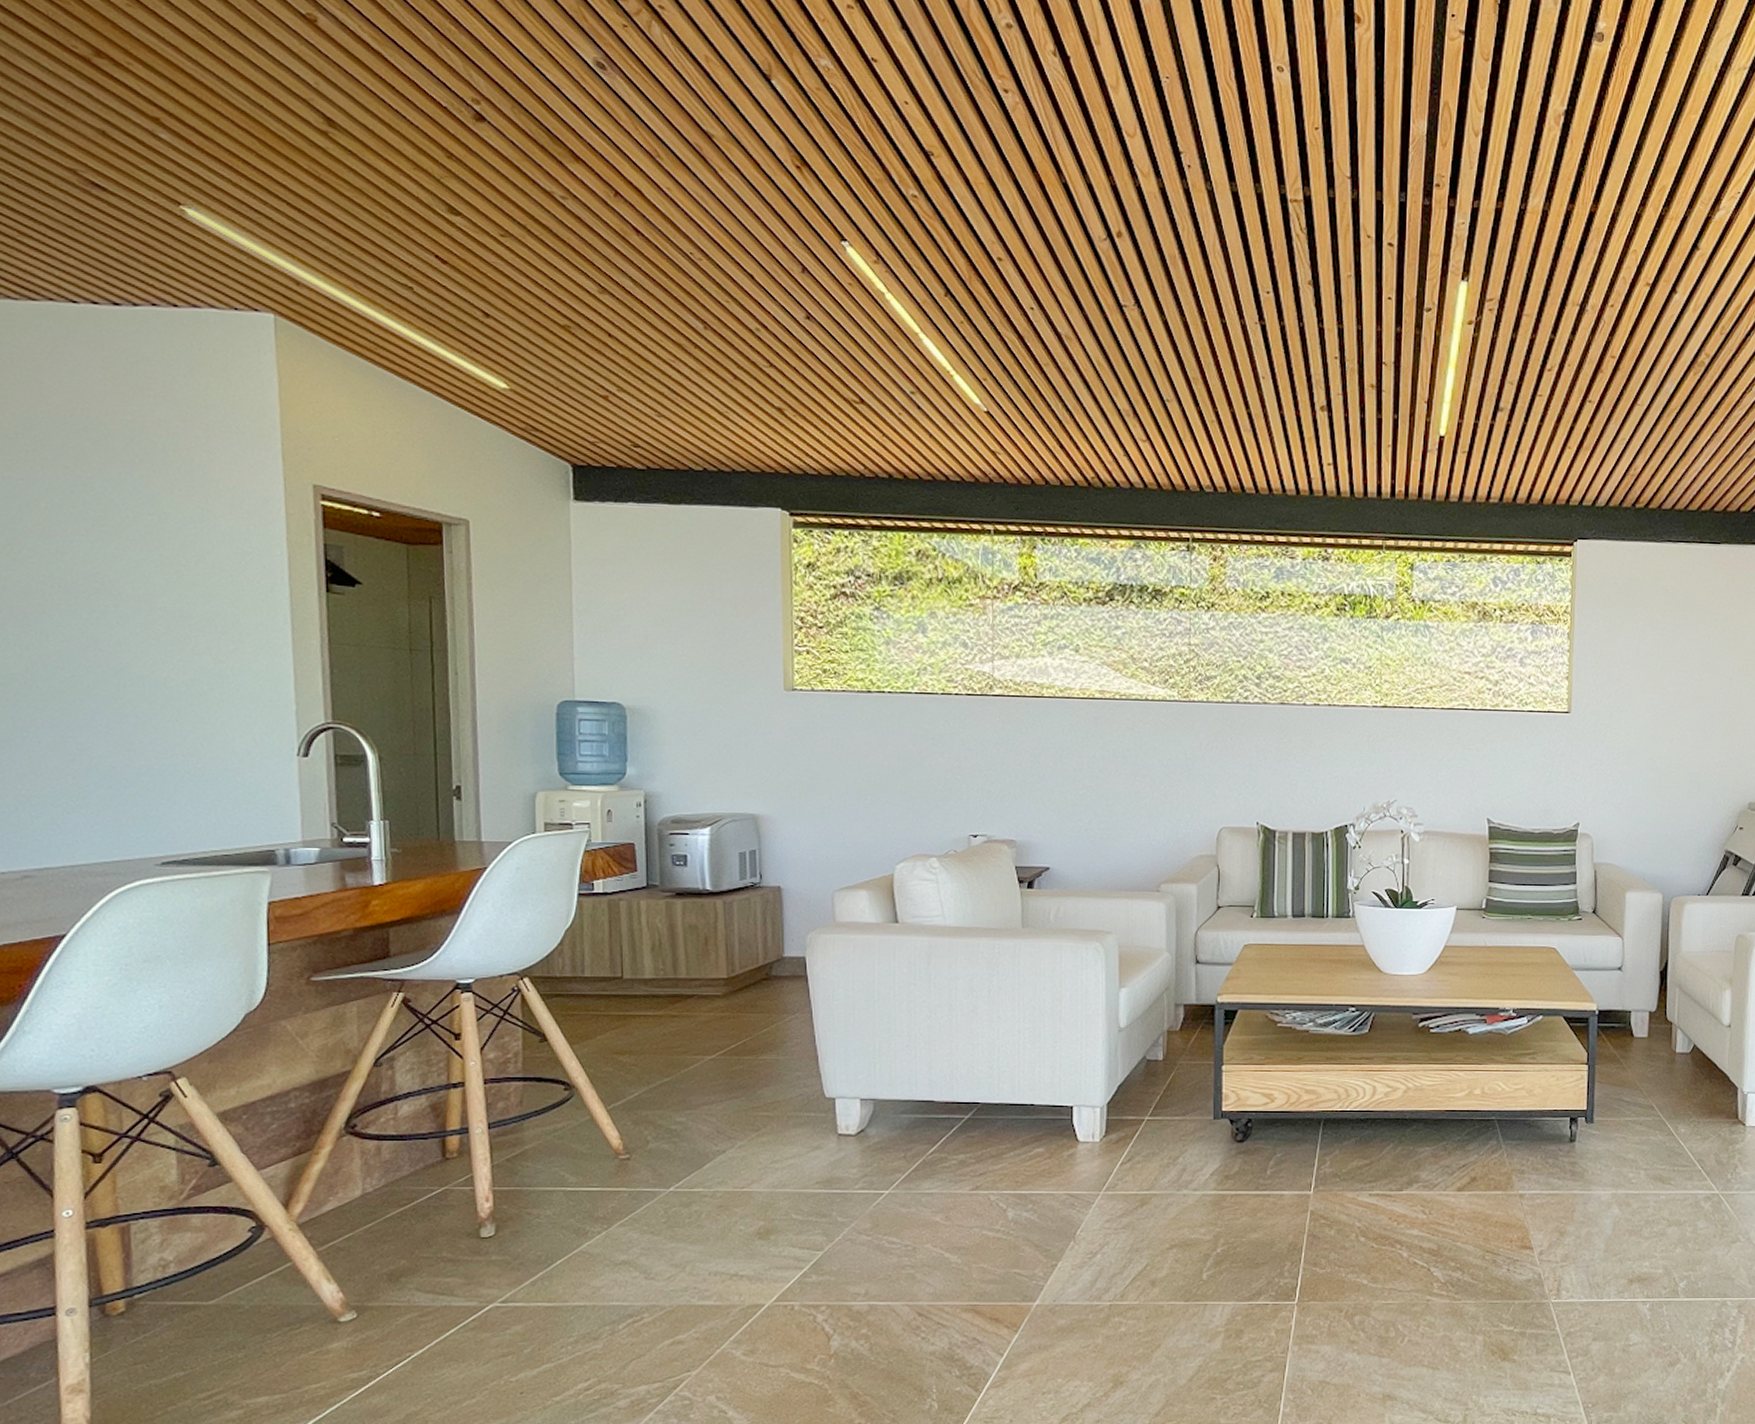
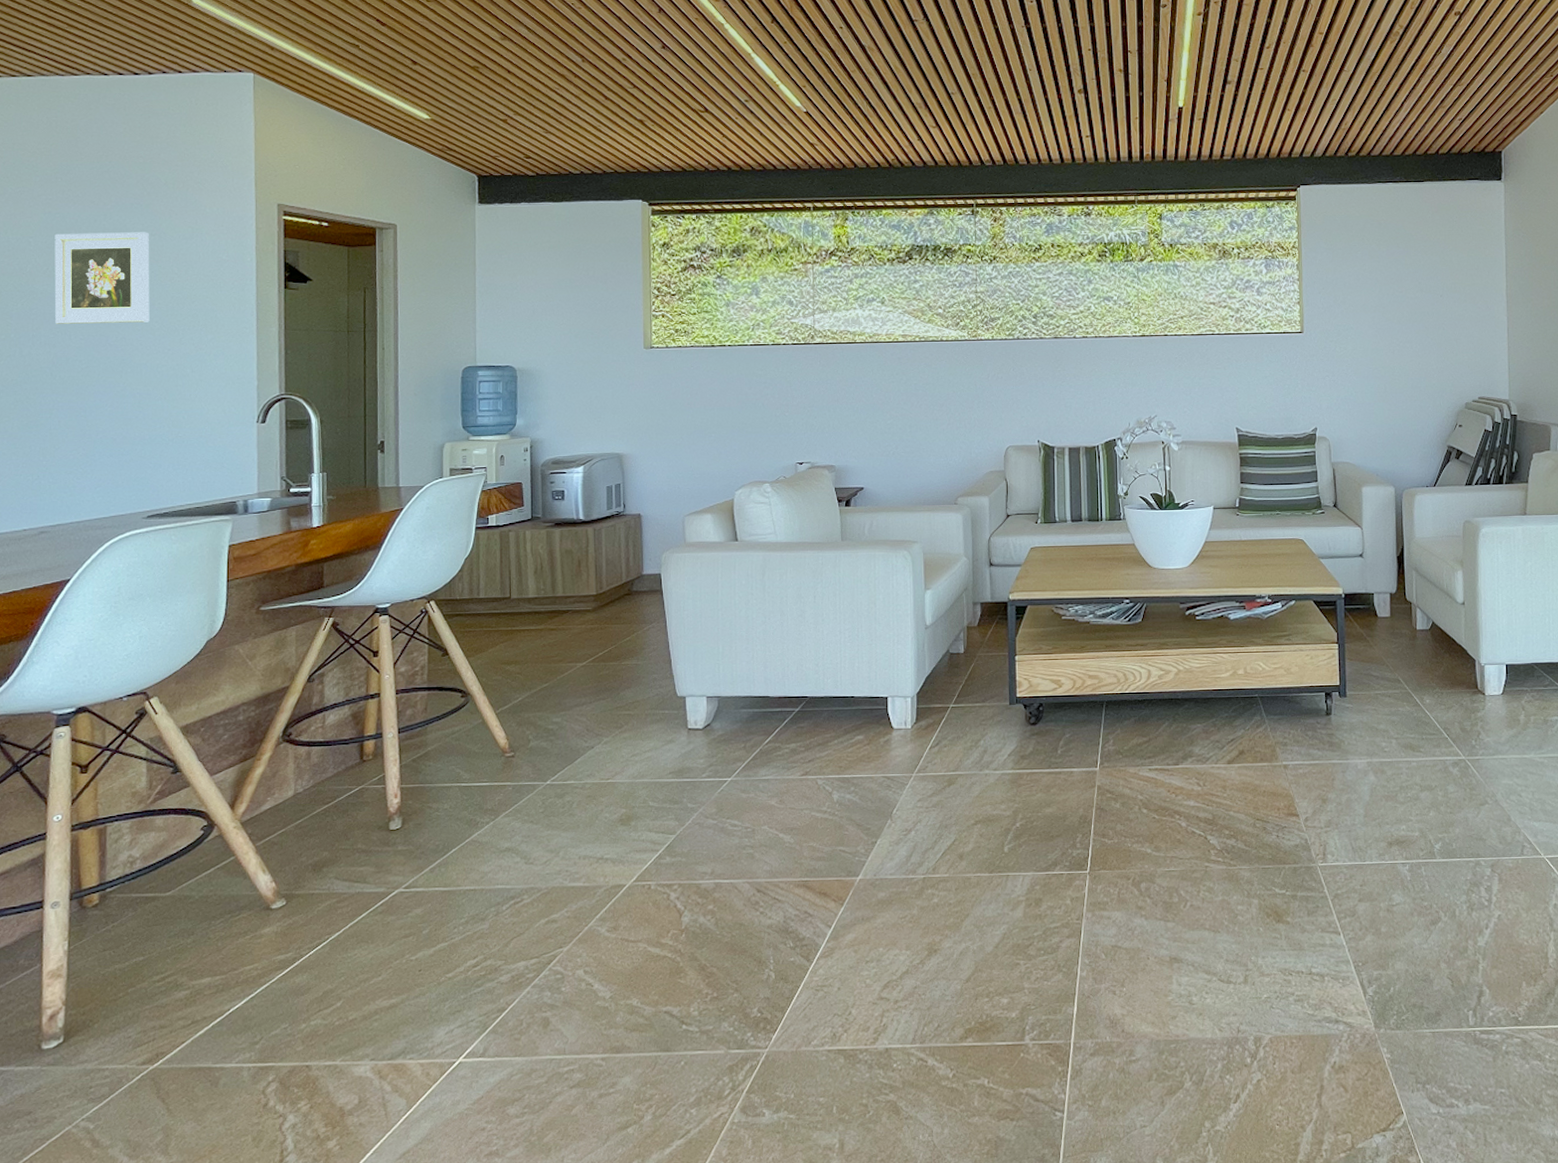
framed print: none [18,505,152,625] -> present [54,232,150,324]

